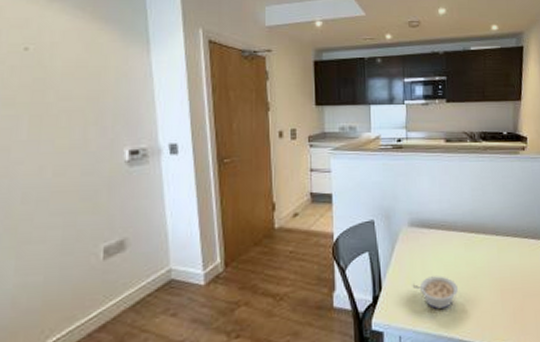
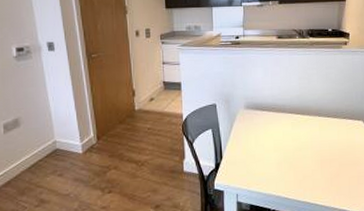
legume: present [412,276,459,309] -> none [247,148,286,174]

